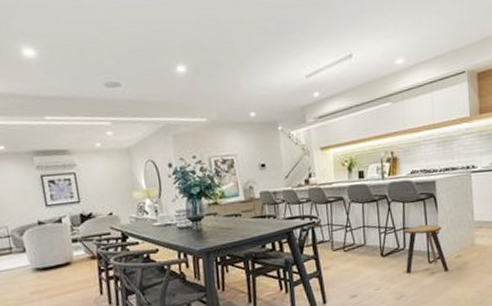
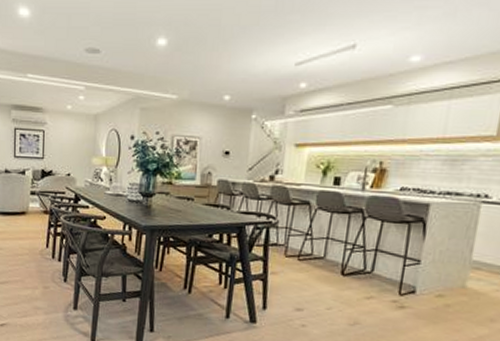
stool: present [402,224,449,273] -> none [368,250,425,310]

